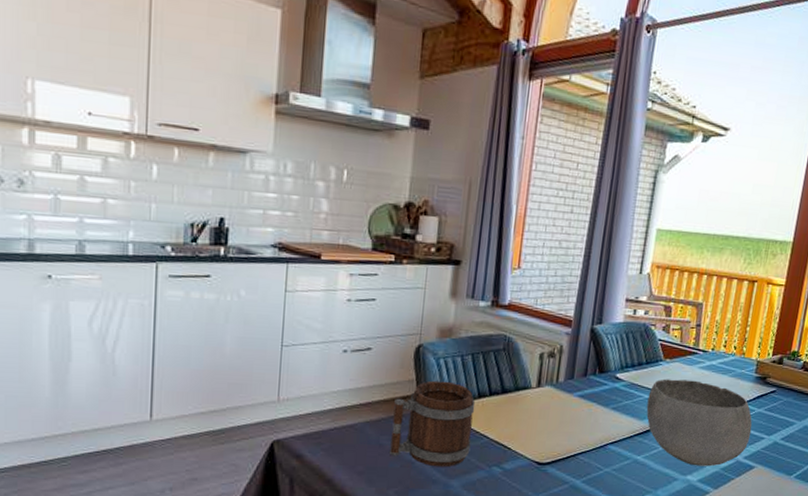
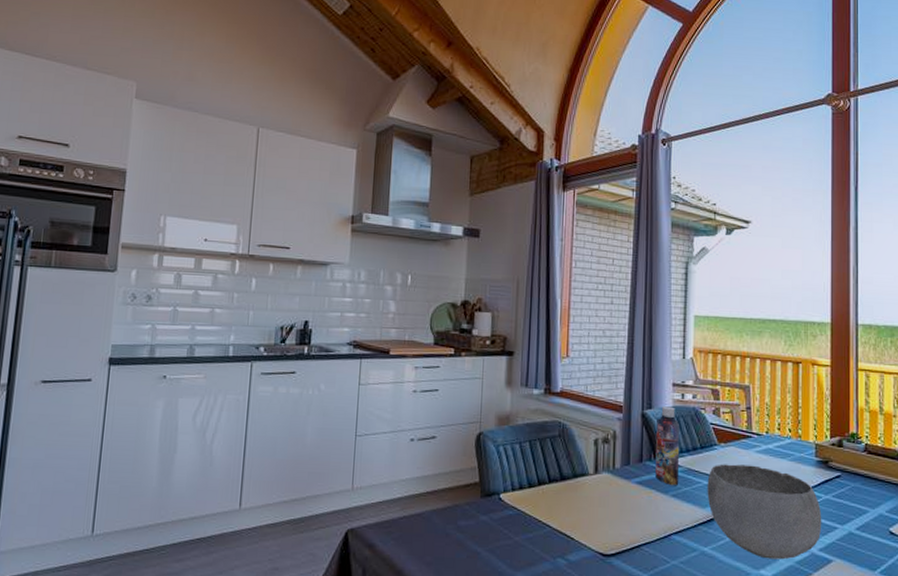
mug: present [390,380,476,468] -> none [456,468,536,559]
bottle: none [598,322,628,400] -> present [655,406,680,486]

